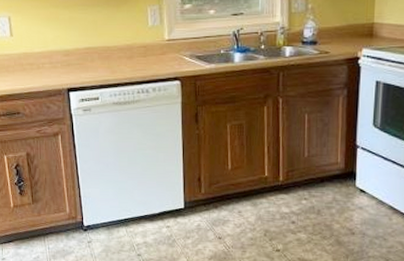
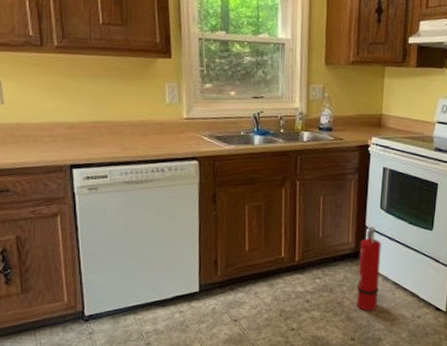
fire extinguisher: none [347,146,375,236] -> present [356,227,382,311]

